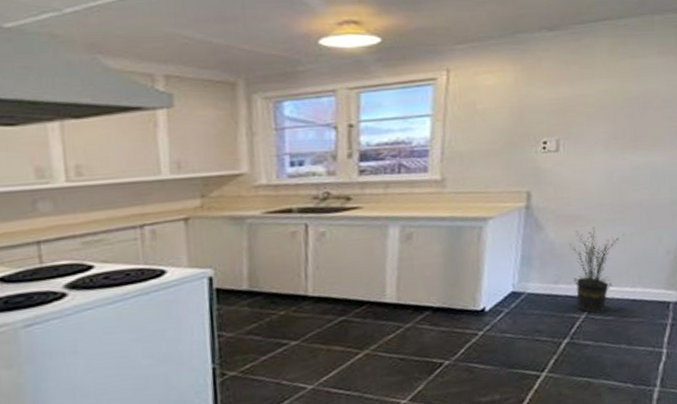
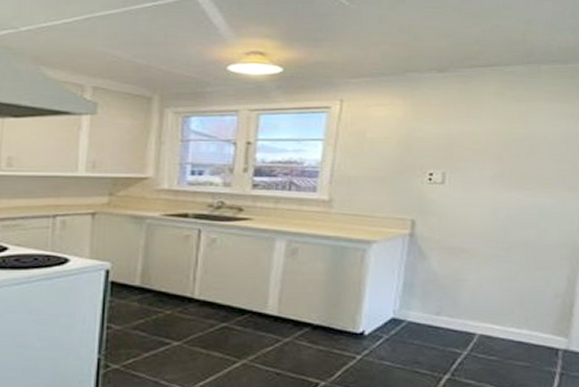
potted plant: present [569,227,625,314] -> none [453,261,510,351]

